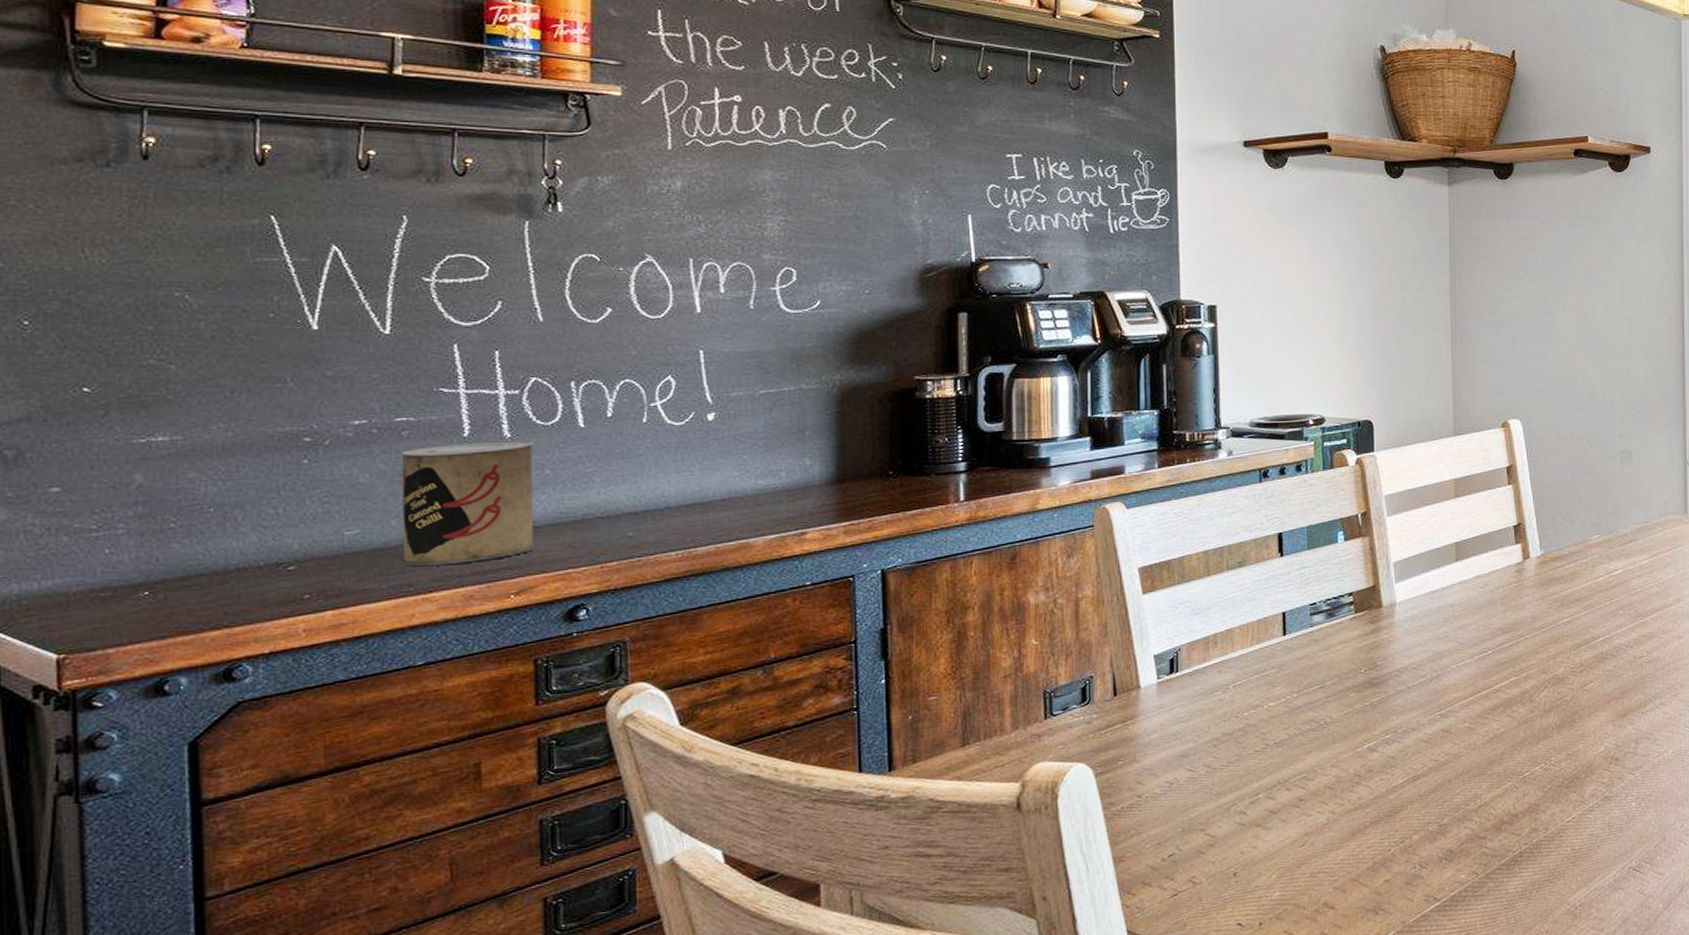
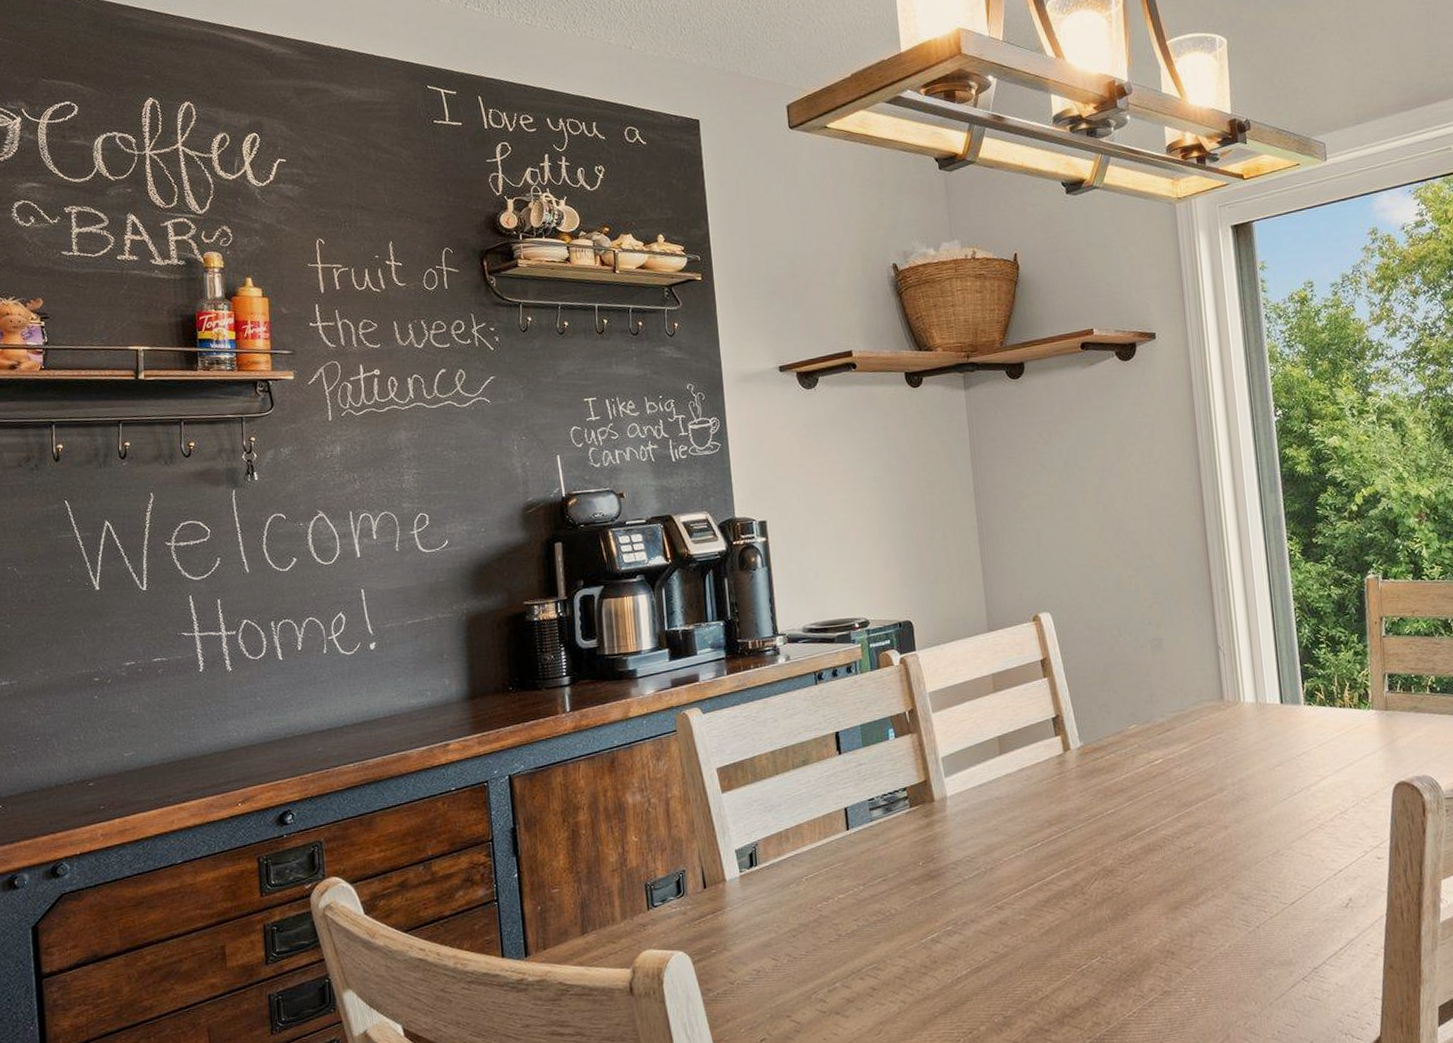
tin can: present [401,440,535,567] -> none [158,673,254,781]

